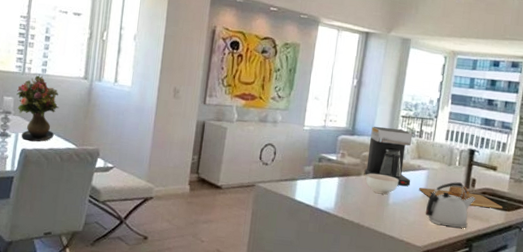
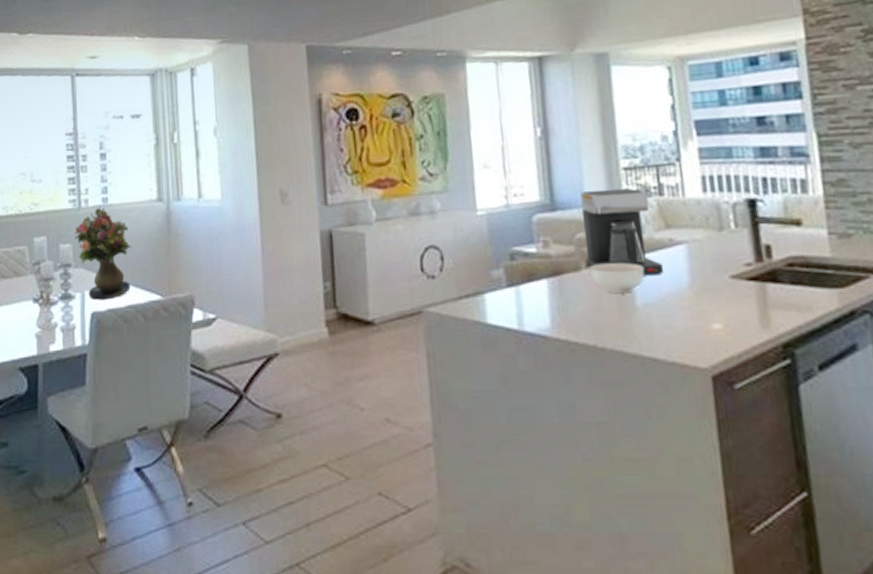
cutting board: present [418,185,503,210] -> none [678,259,831,289]
kettle: present [425,182,476,228] -> none [699,254,781,329]

